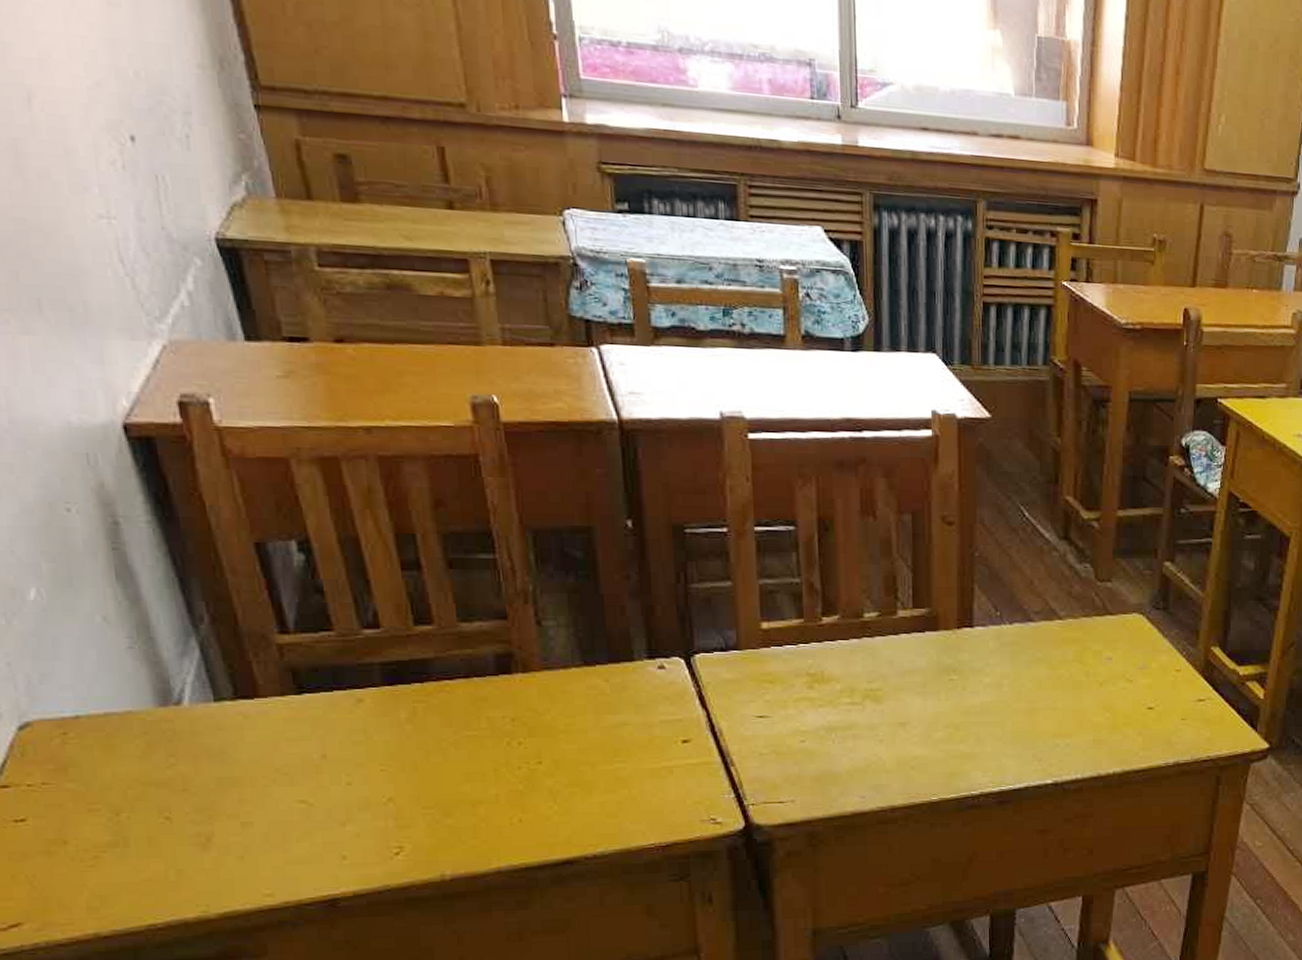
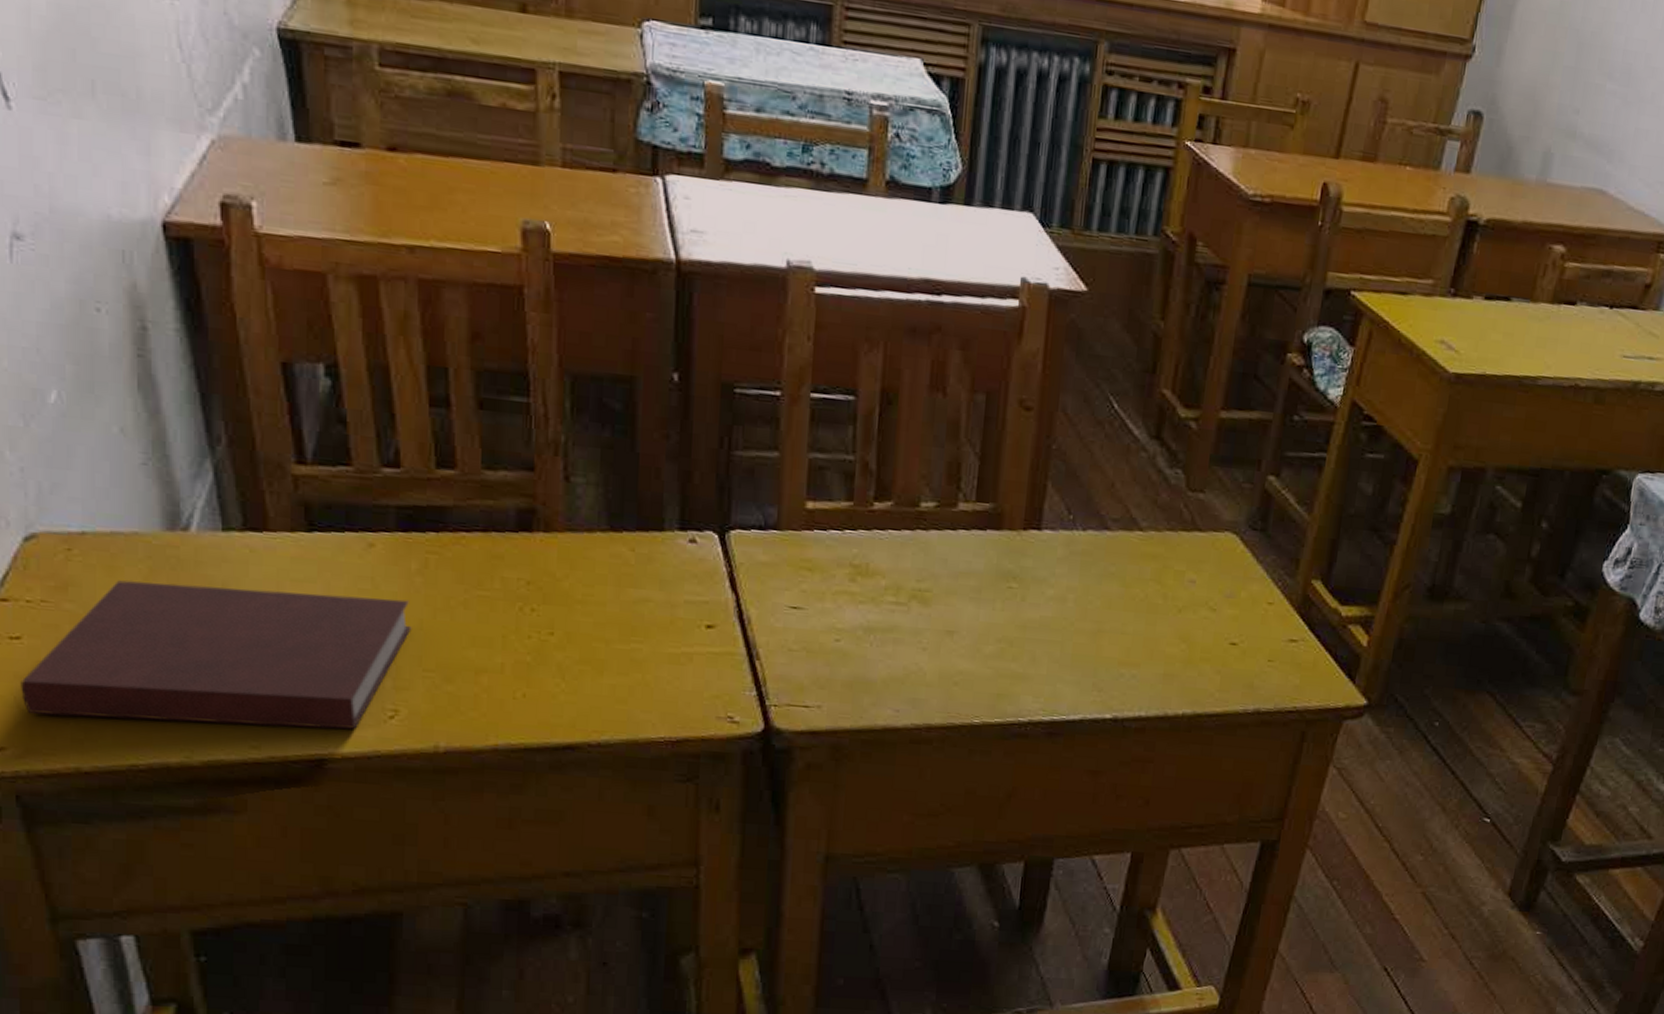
notebook: none [30,747,407,888] -> present [20,580,412,730]

